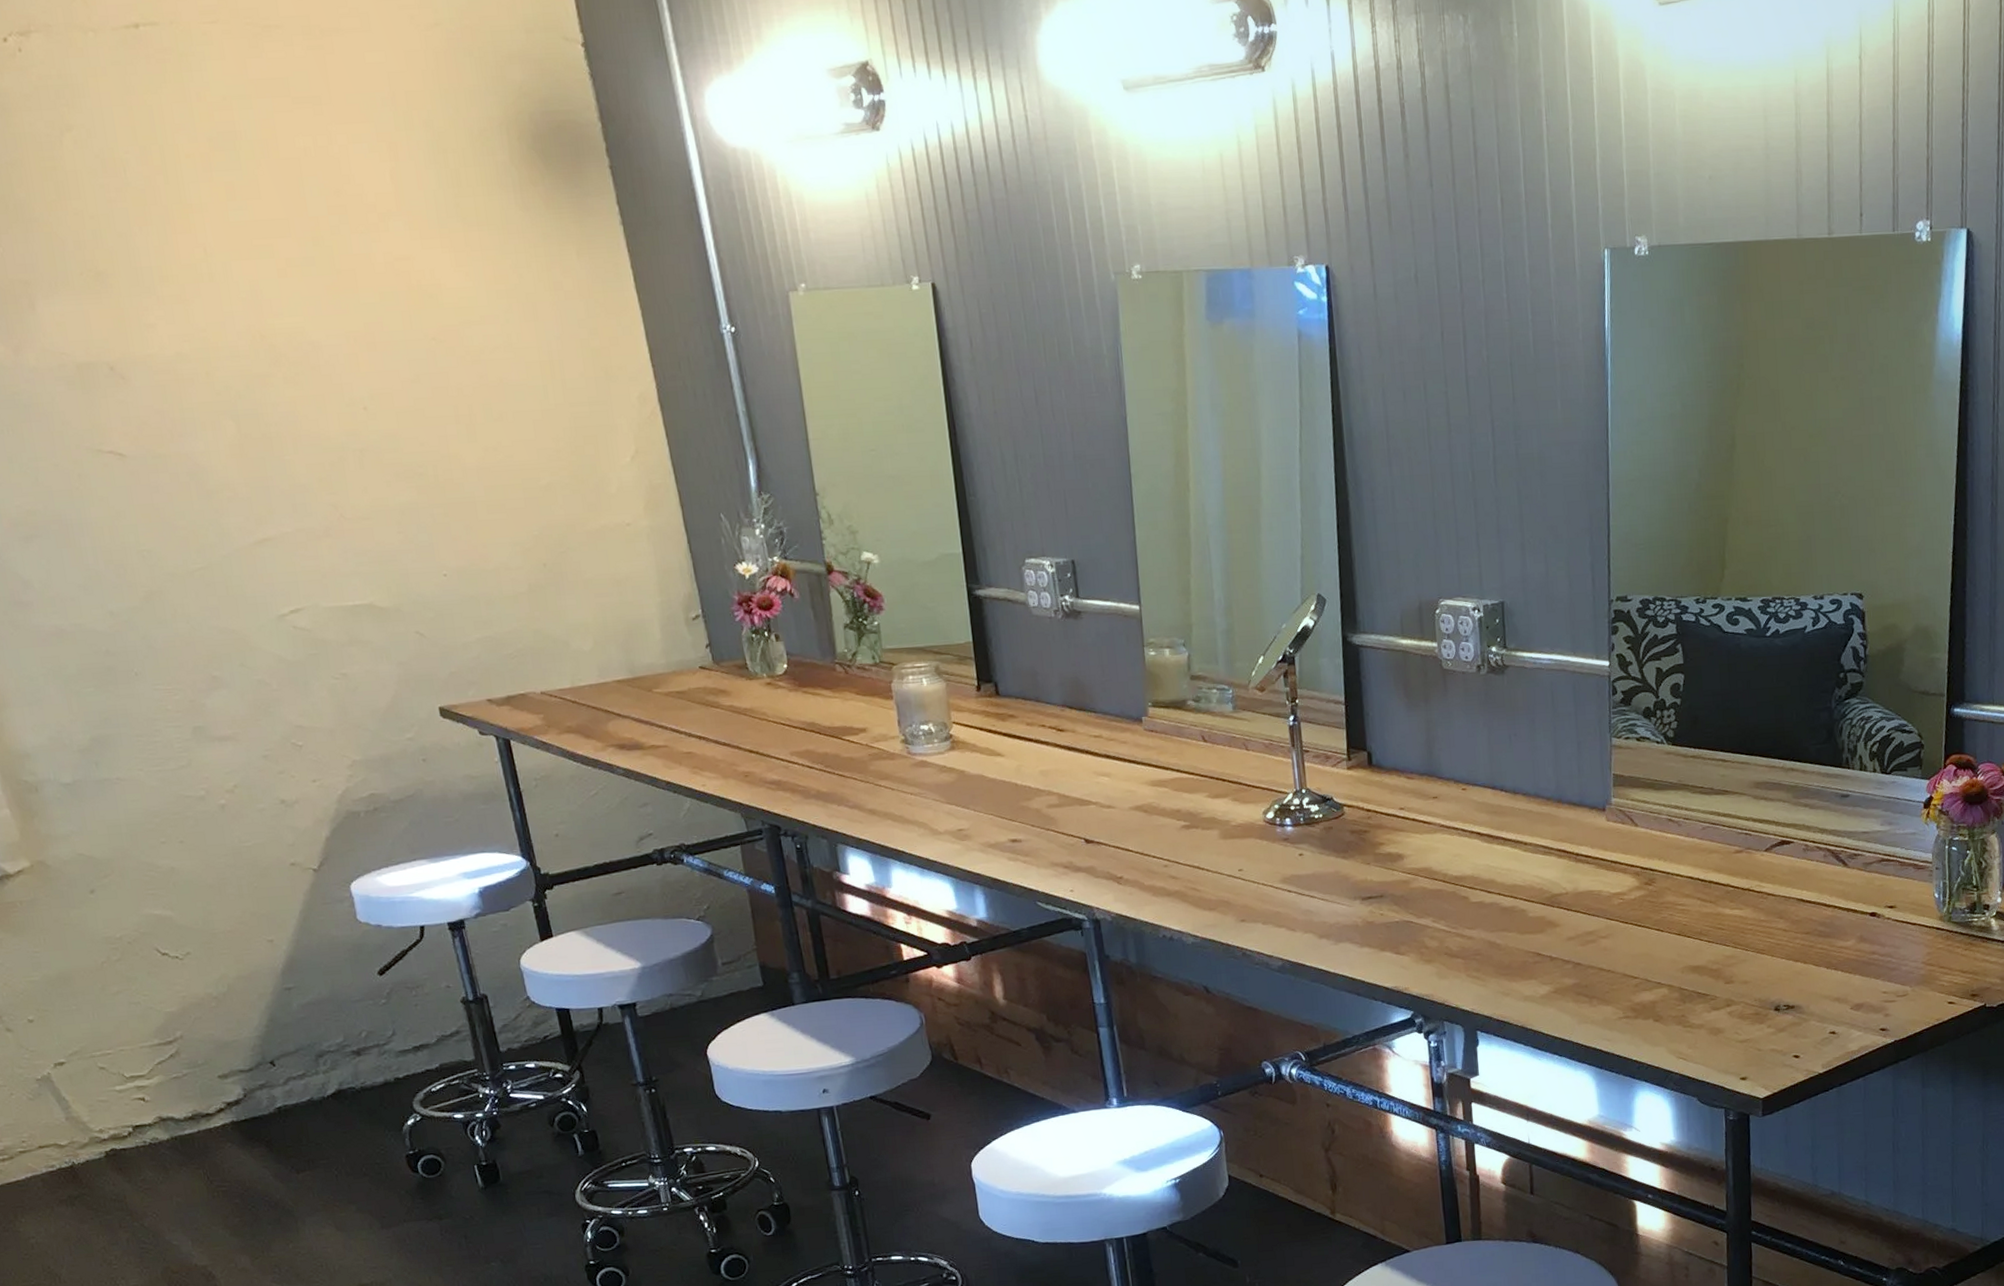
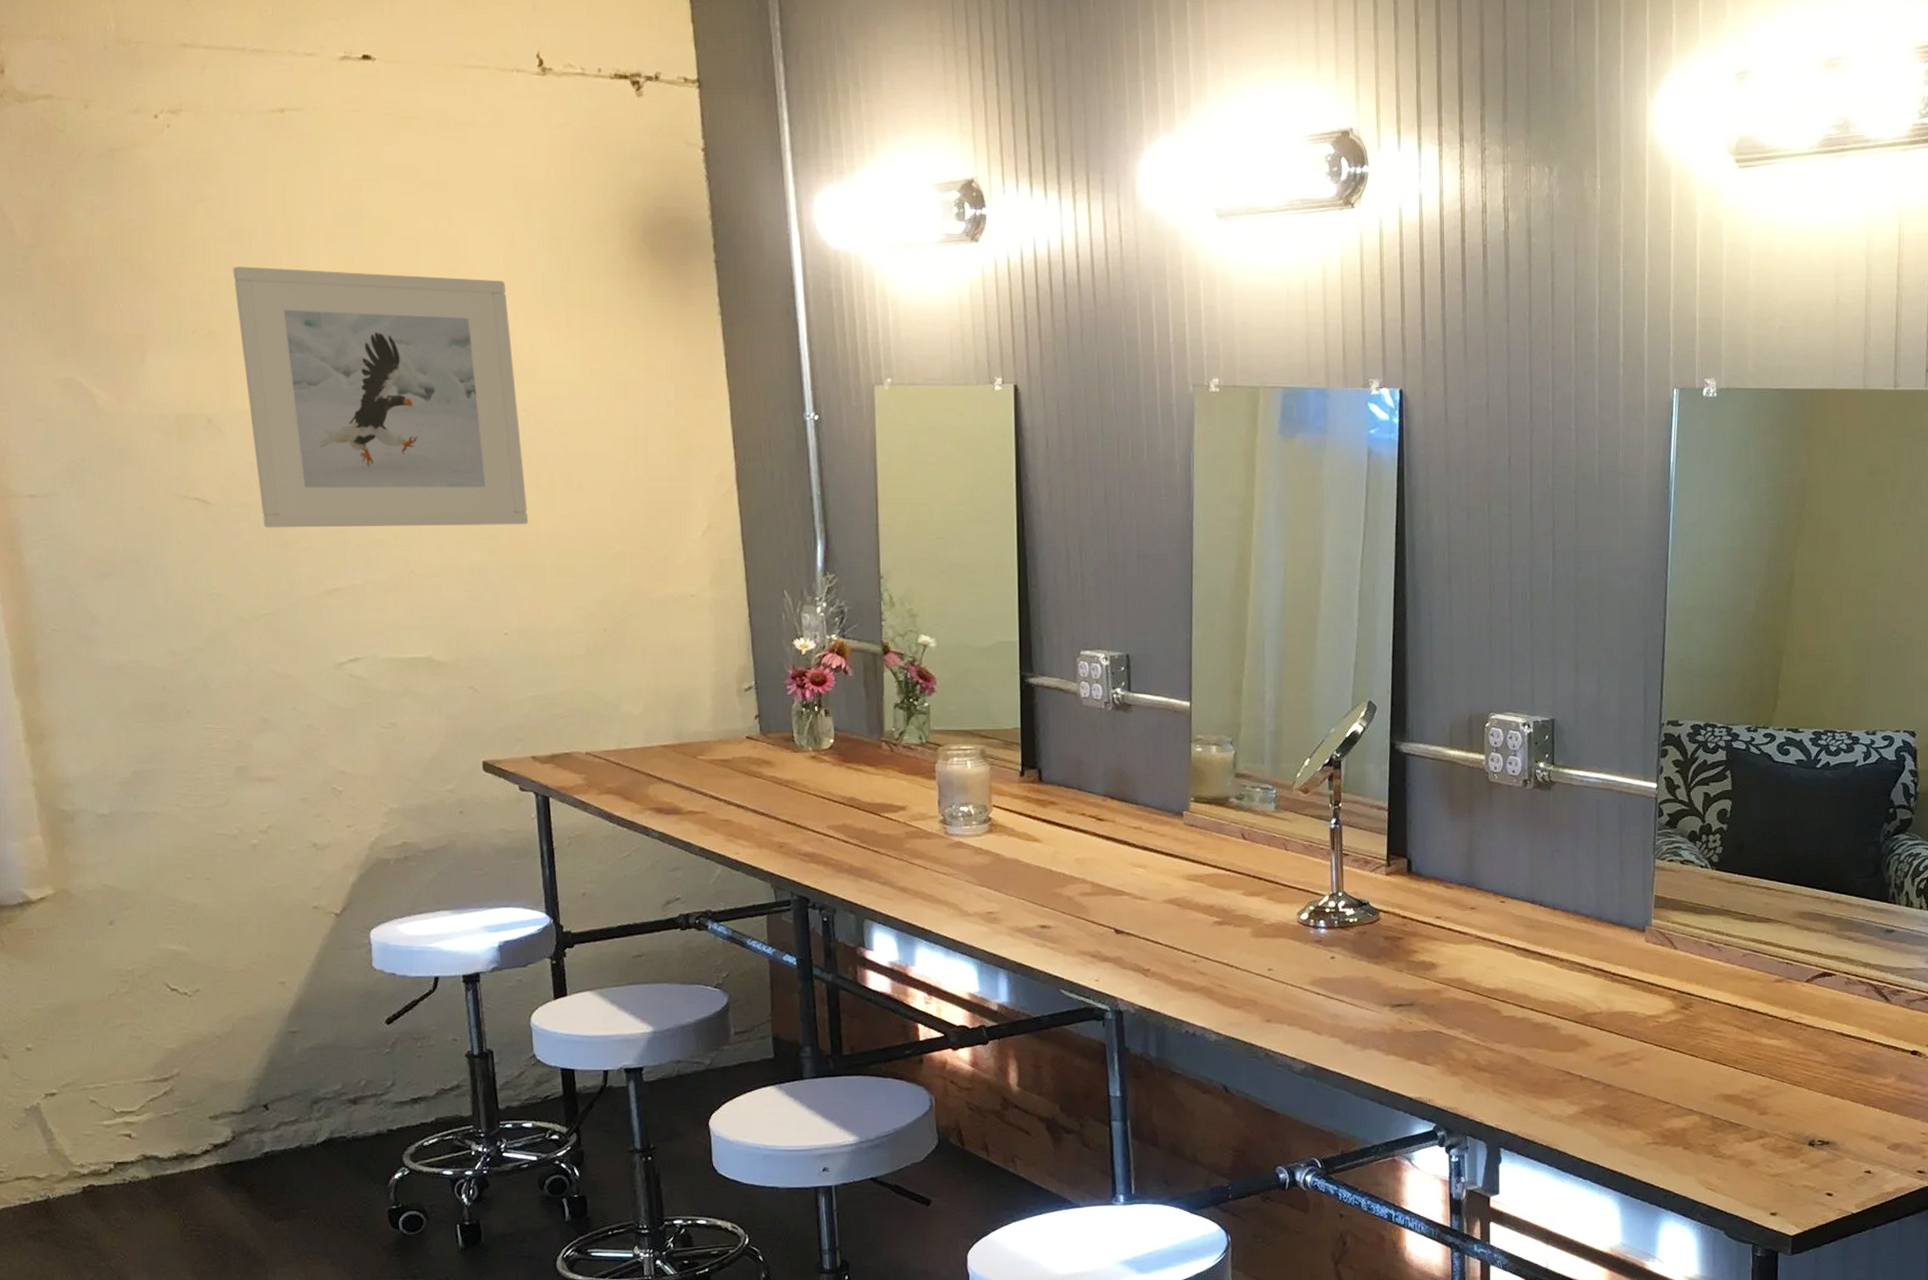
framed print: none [111,199,453,479] -> present [233,266,529,528]

